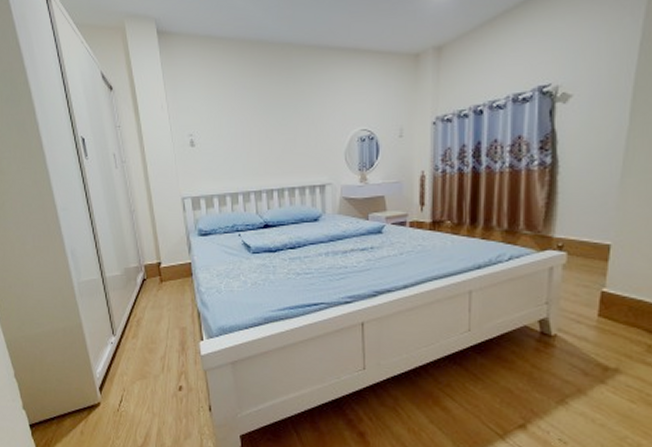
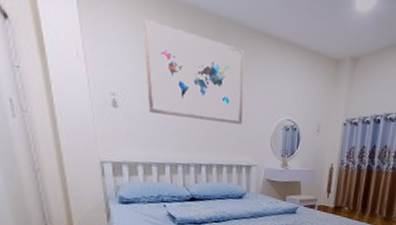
wall art: none [214,63,313,146] -> present [143,19,244,125]

